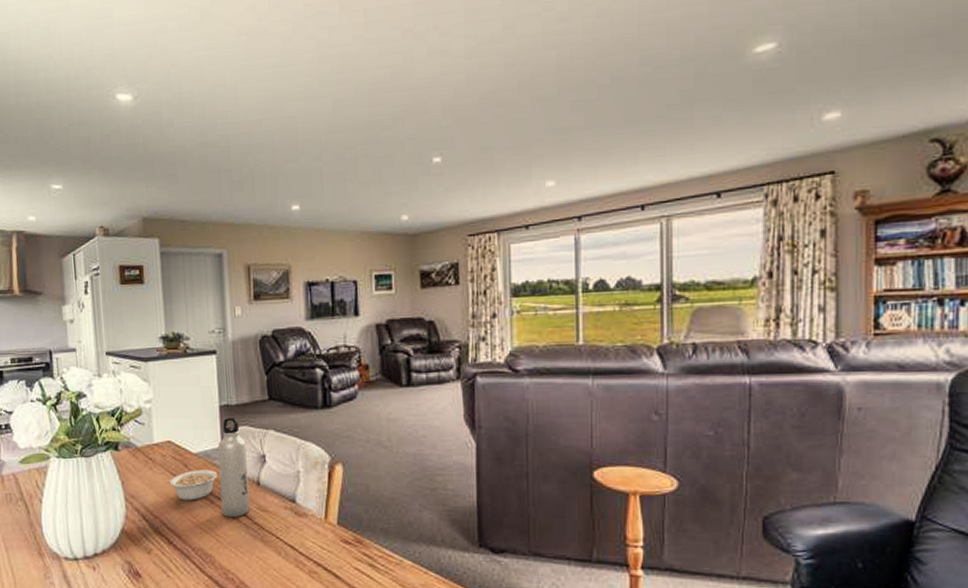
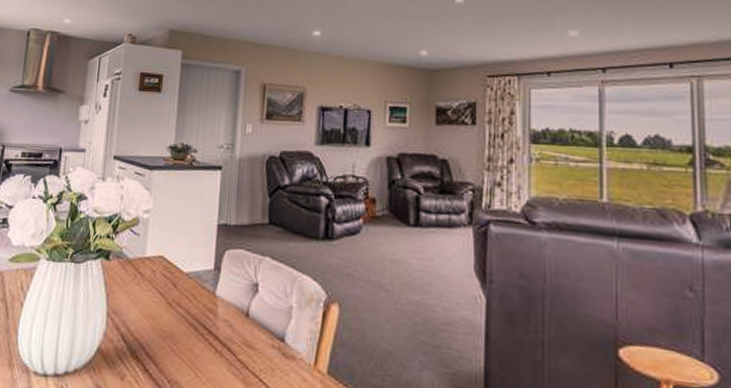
legume: present [169,470,221,500] -> none [155,291,210,325]
water bottle: present [218,417,250,517] -> none [205,237,240,350]

